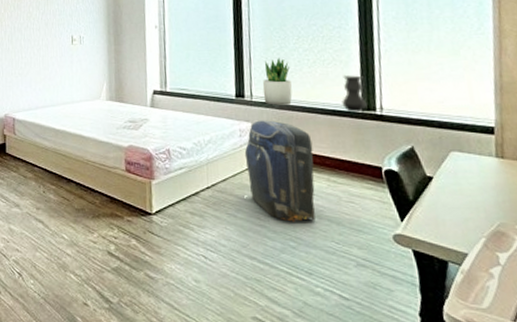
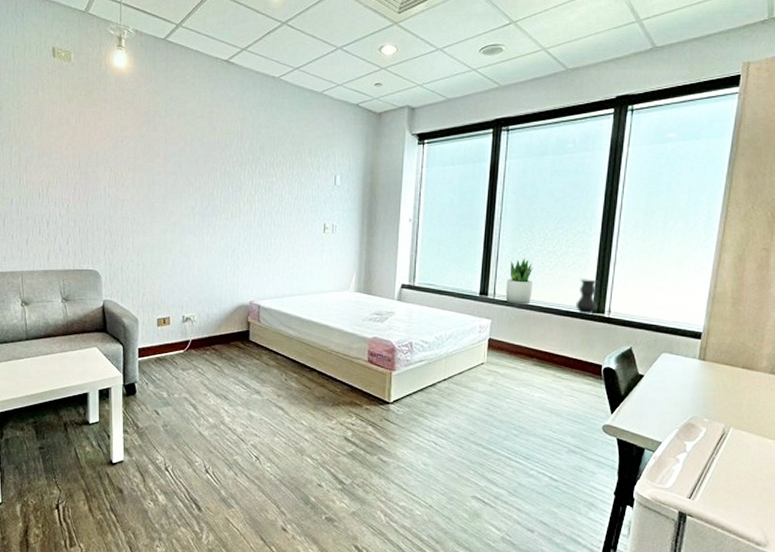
suitcase: present [244,120,316,222] -> none [482,318,544,413]

